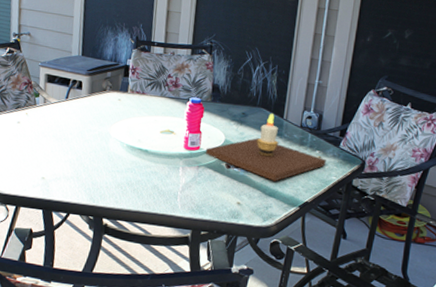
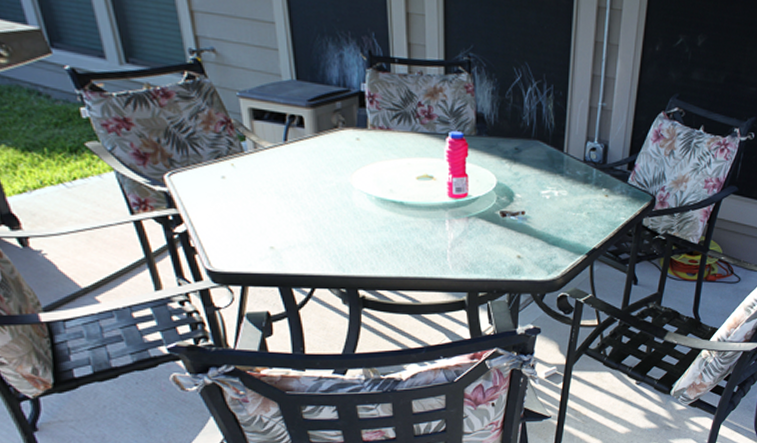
candle: present [205,114,326,181] -> none [474,147,614,228]

